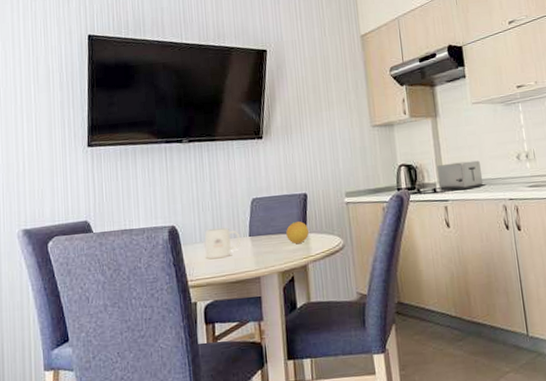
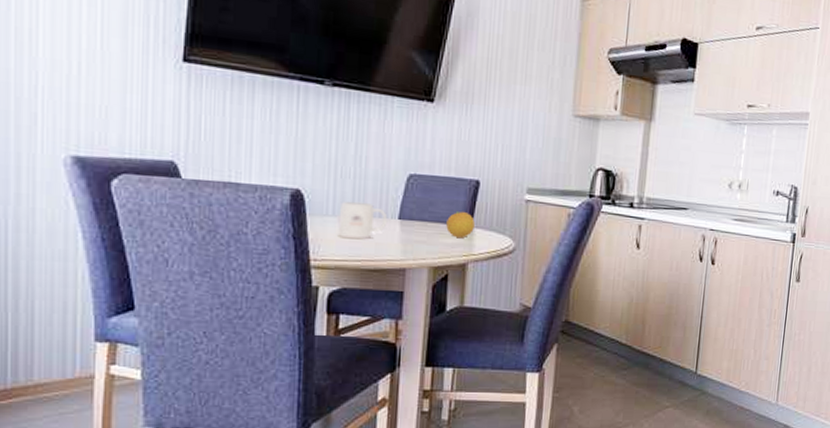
toaster: present [436,160,484,191] -> none [638,176,688,211]

